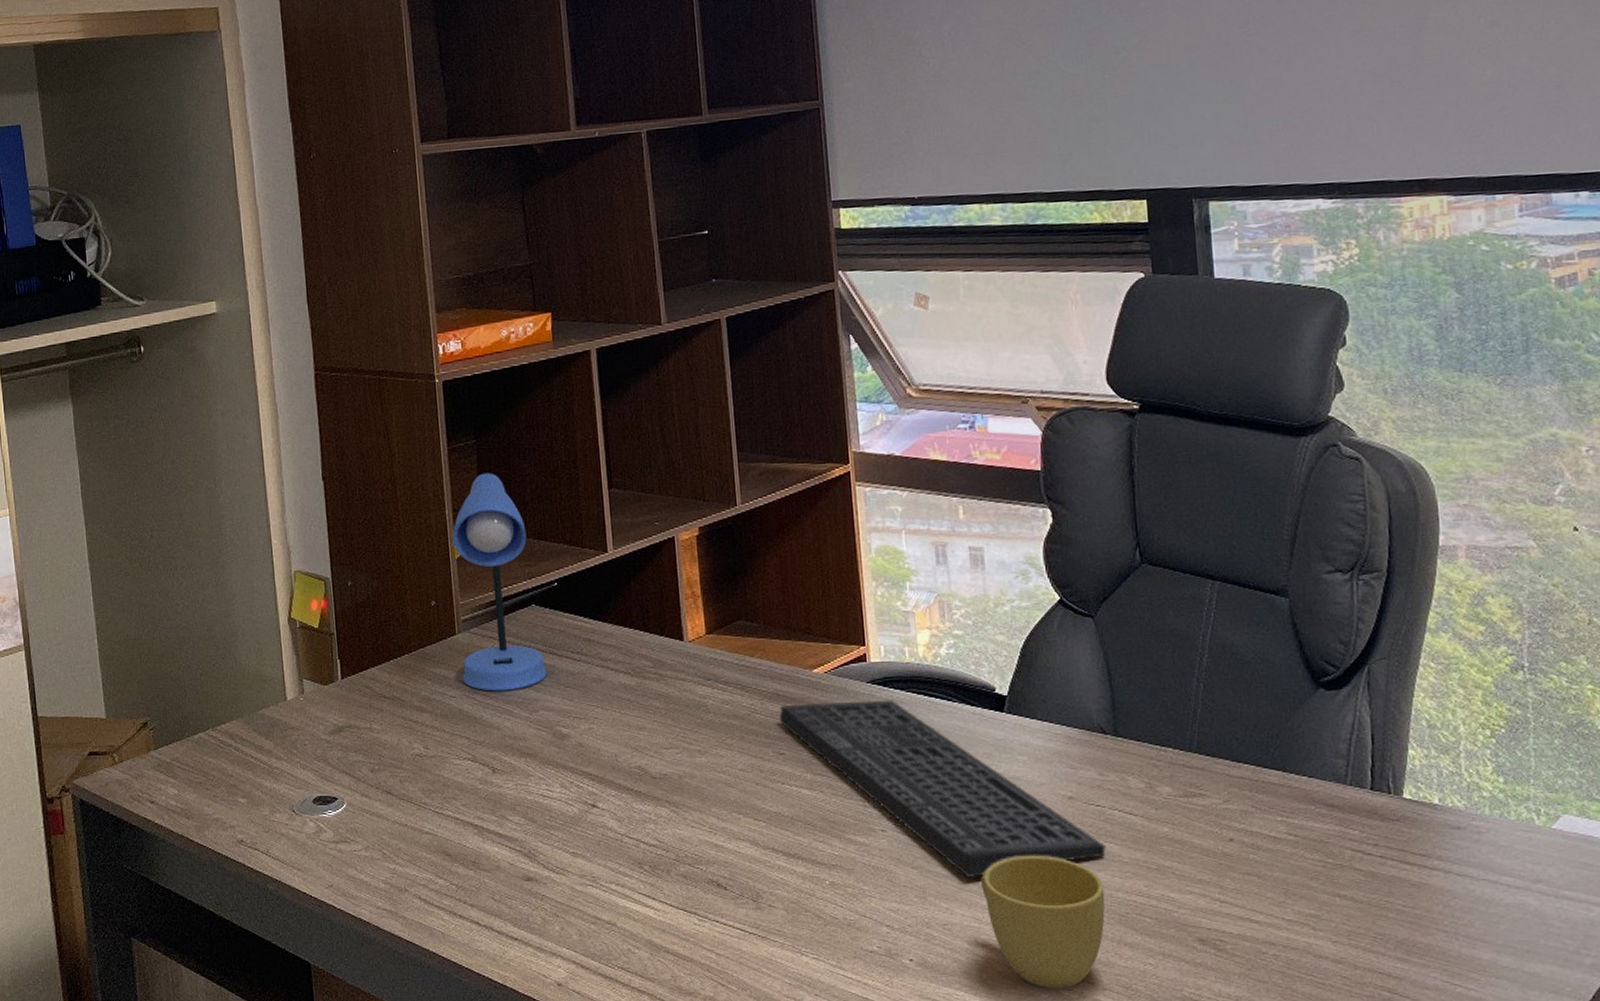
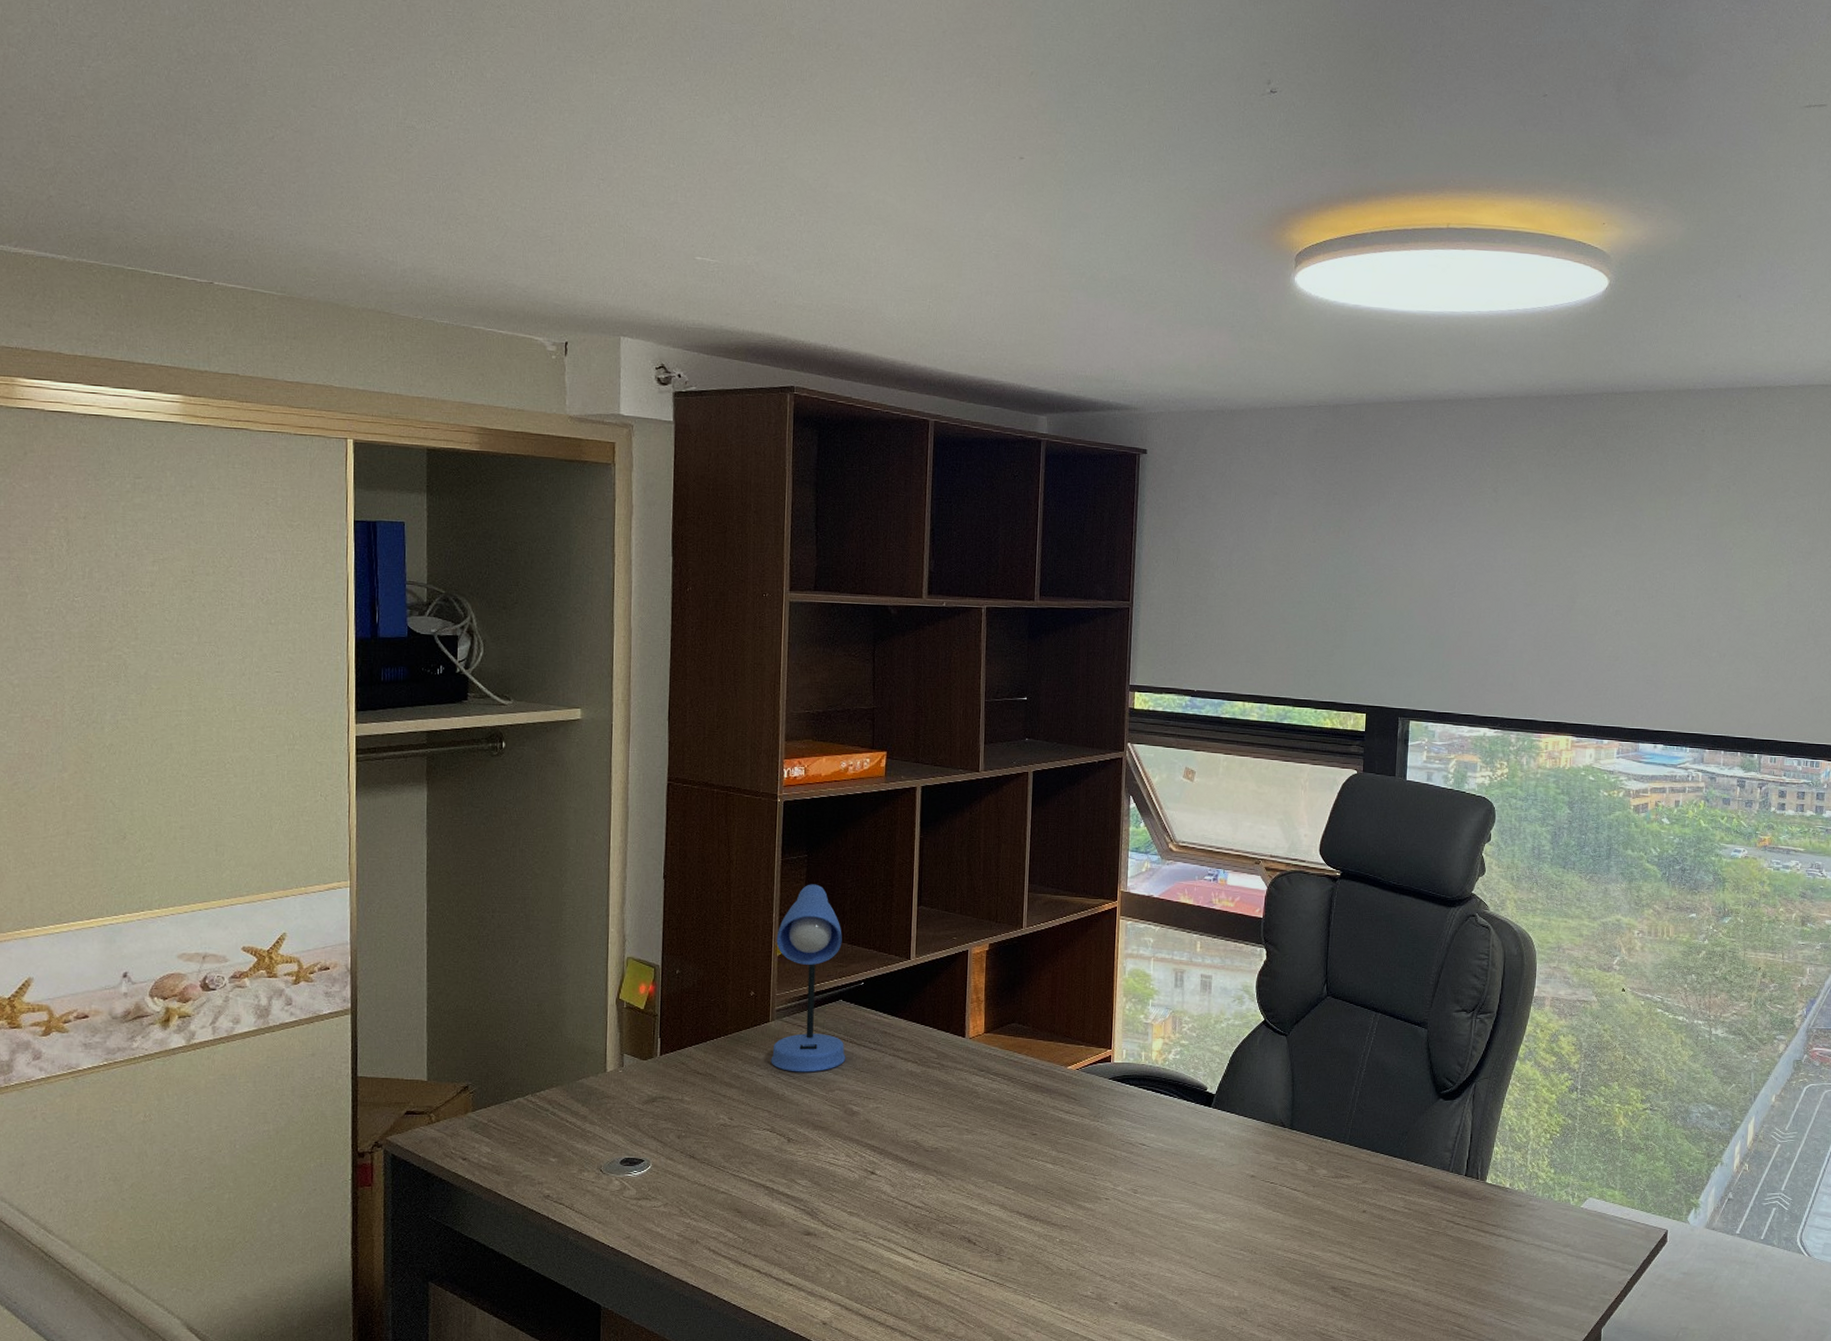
keyboard: present [779,700,1106,877] -> none [1035,1093,1274,1237]
cup: present [981,855,1106,989] -> none [1177,1221,1269,1326]

